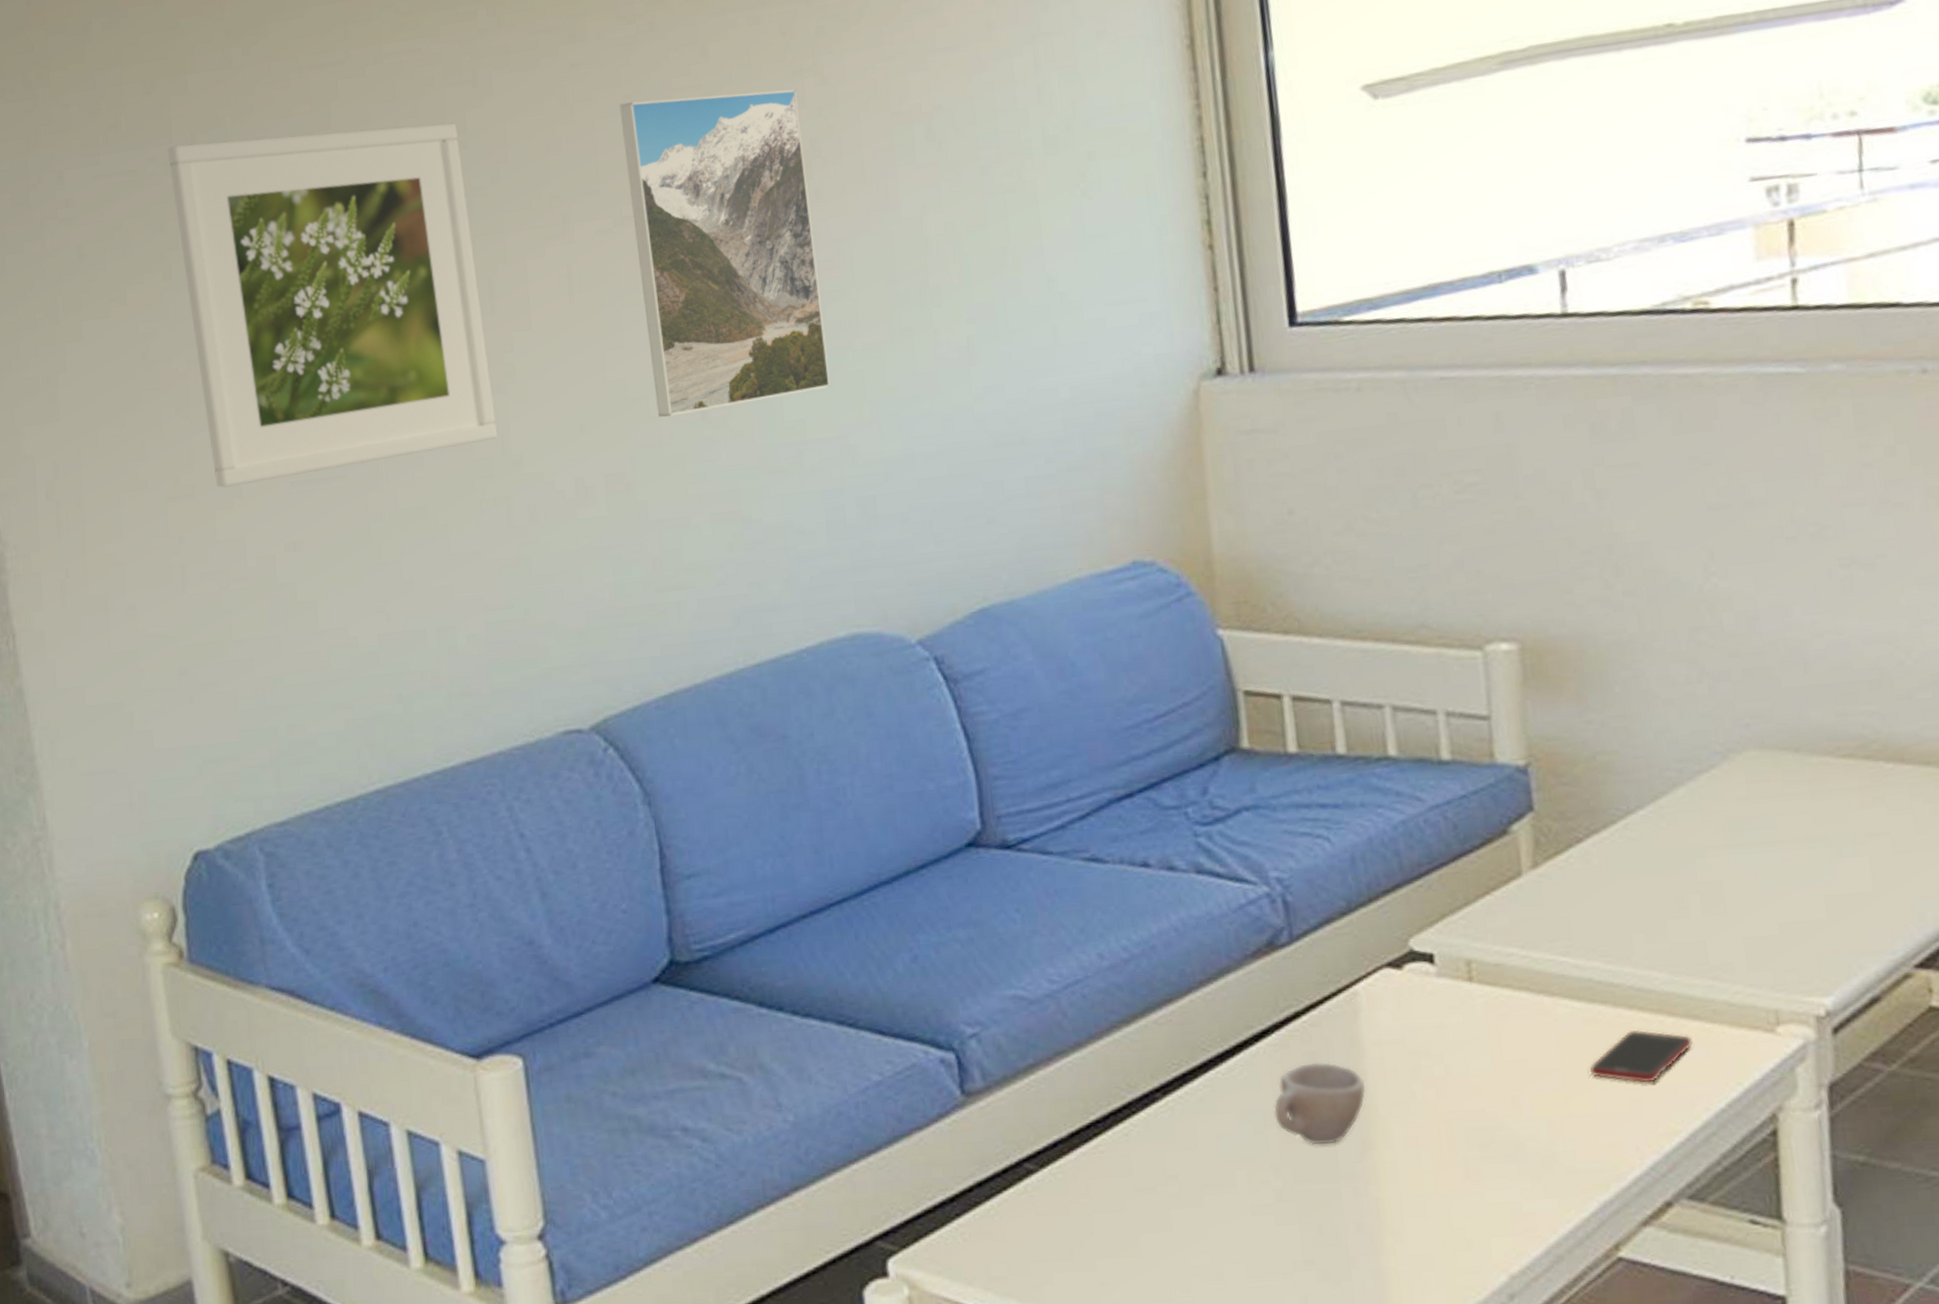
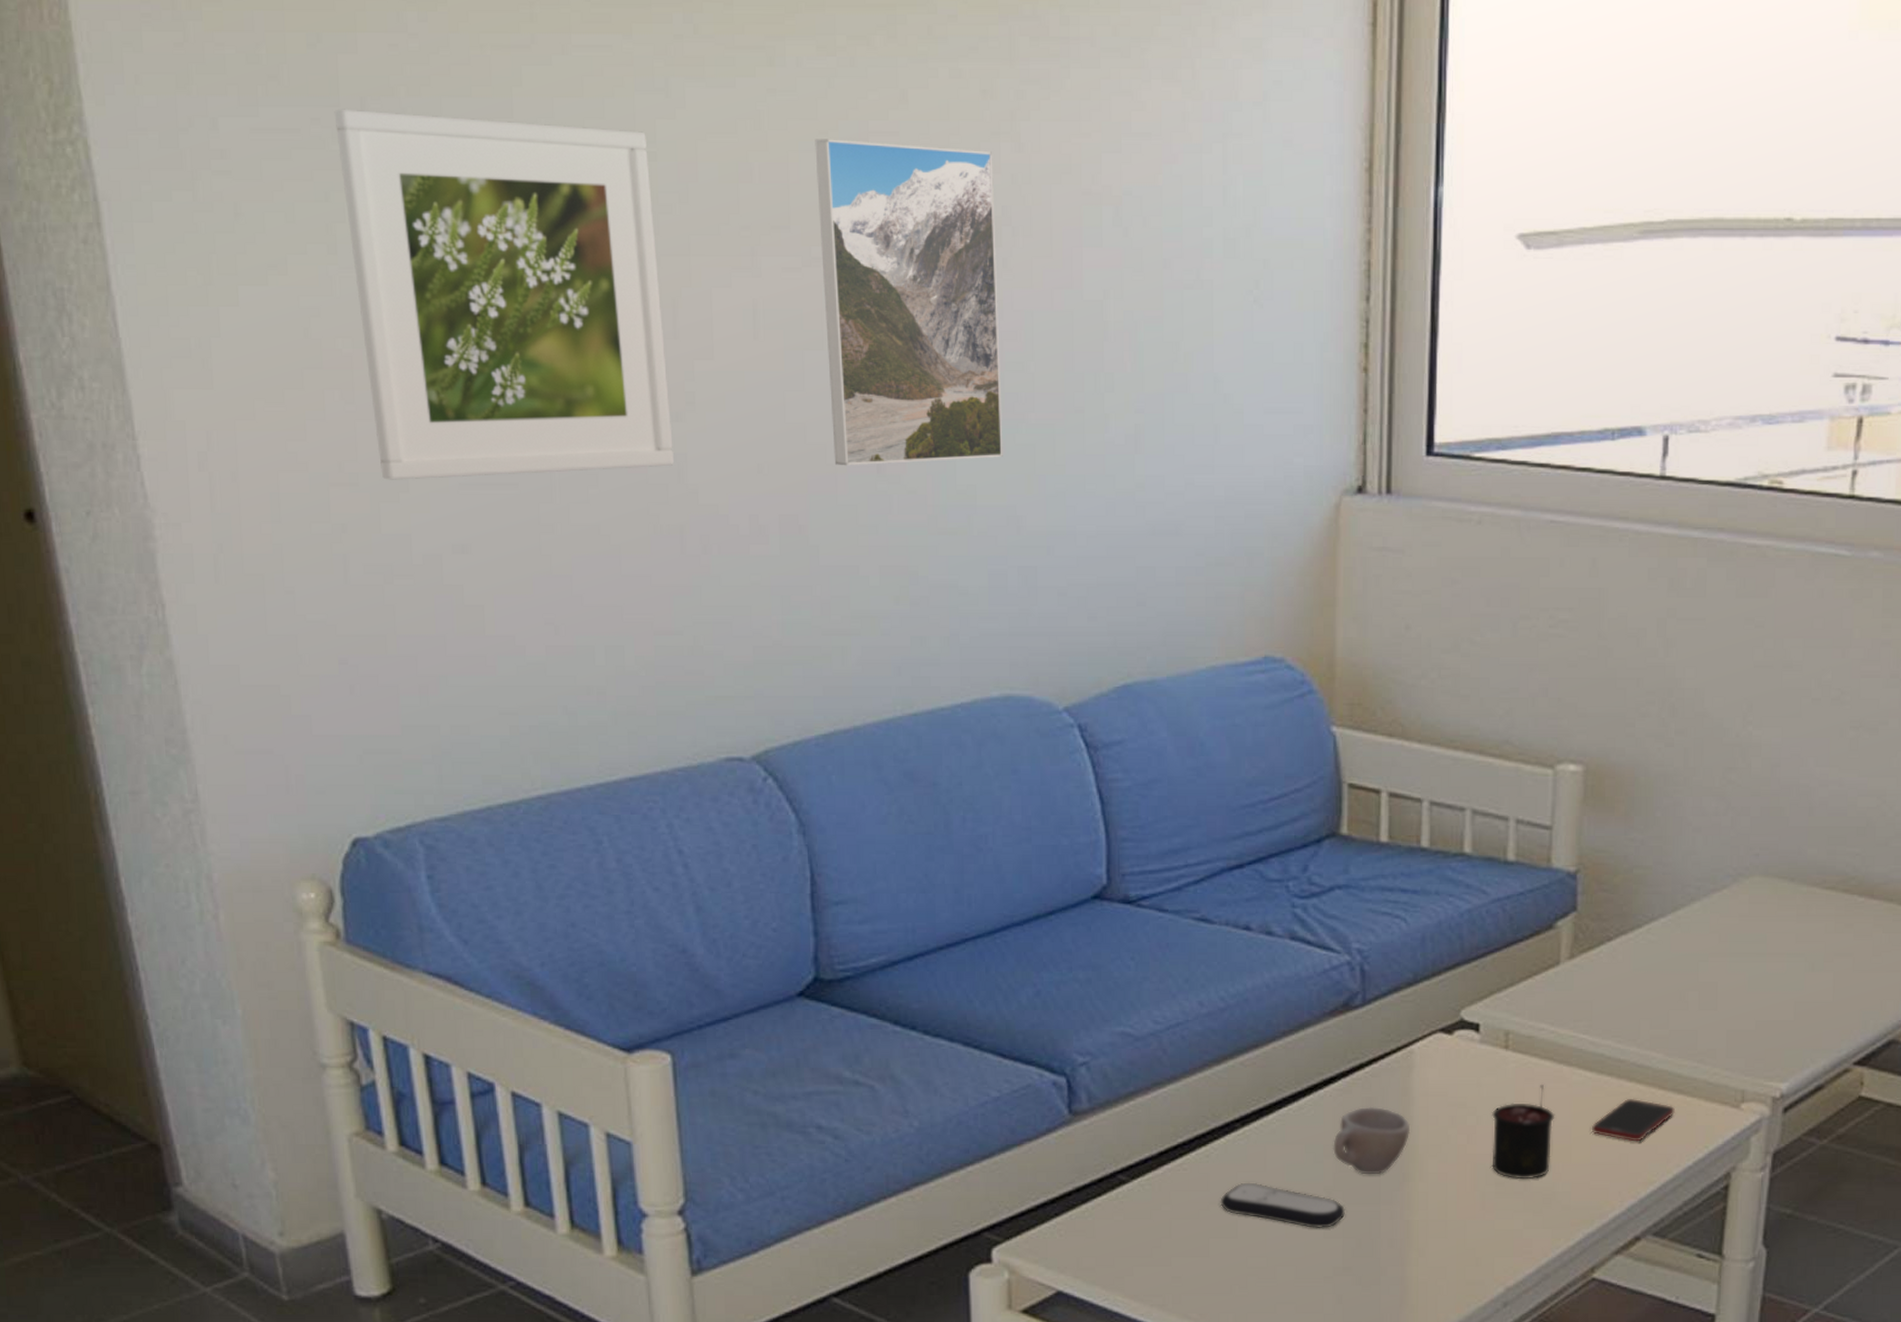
remote control: none [1147,1162,1299,1214] -> present [1220,1182,1346,1228]
candle: none [1463,1021,1545,1139] -> present [1492,1085,1555,1178]

